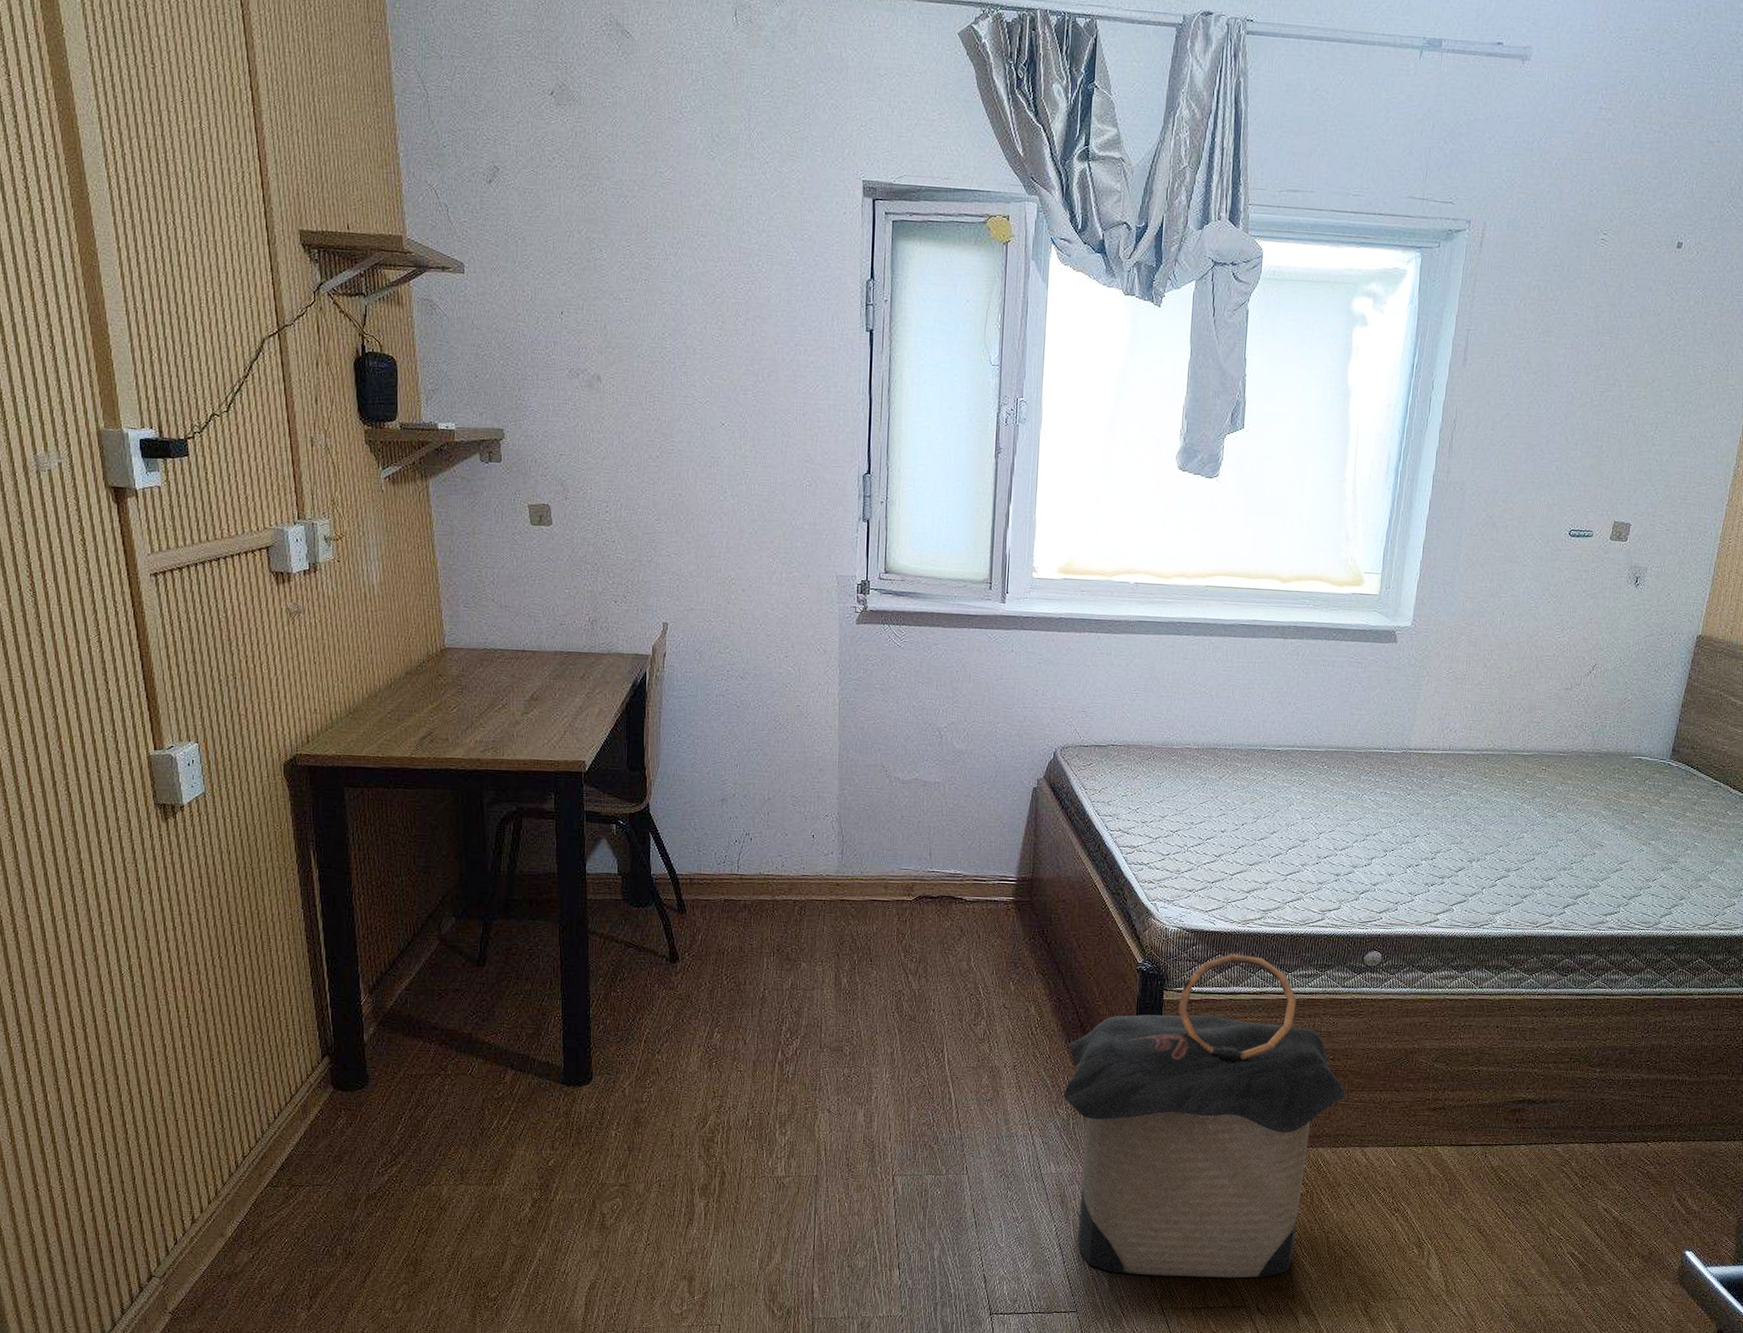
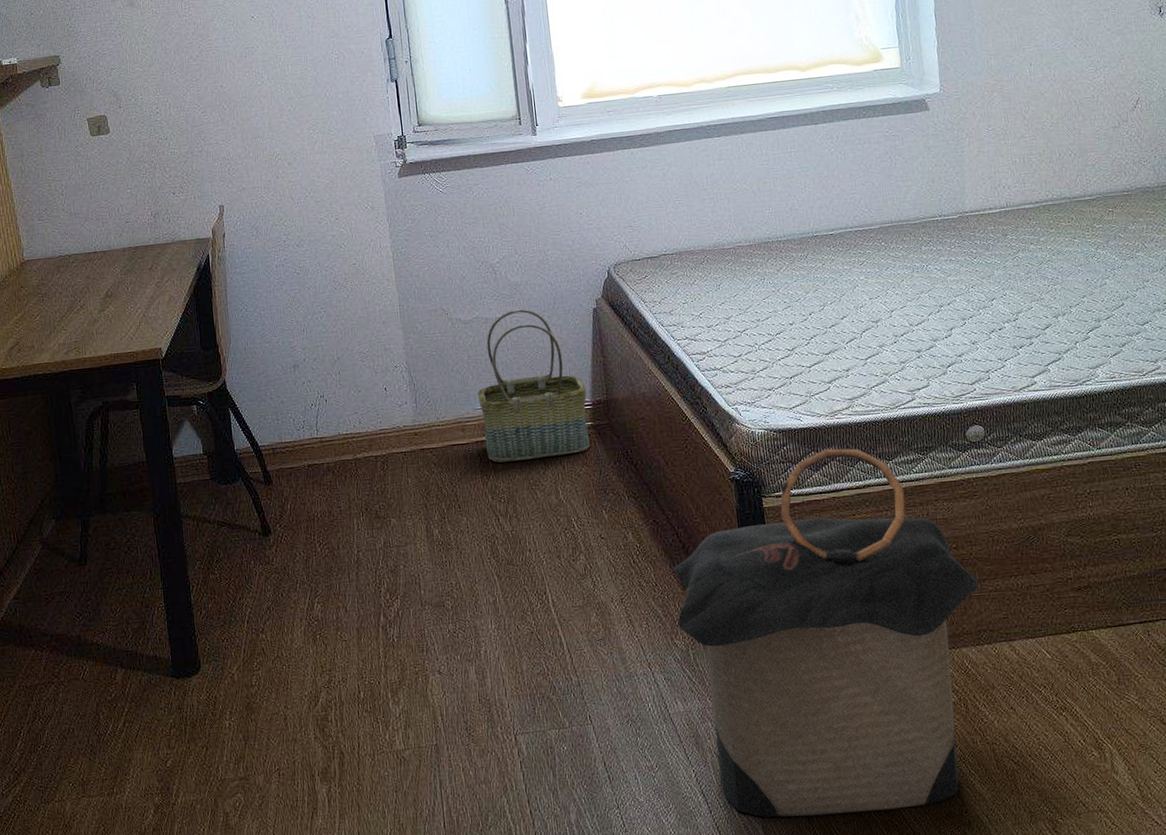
basket: none [904,777,1014,925] -> present [477,309,591,463]

